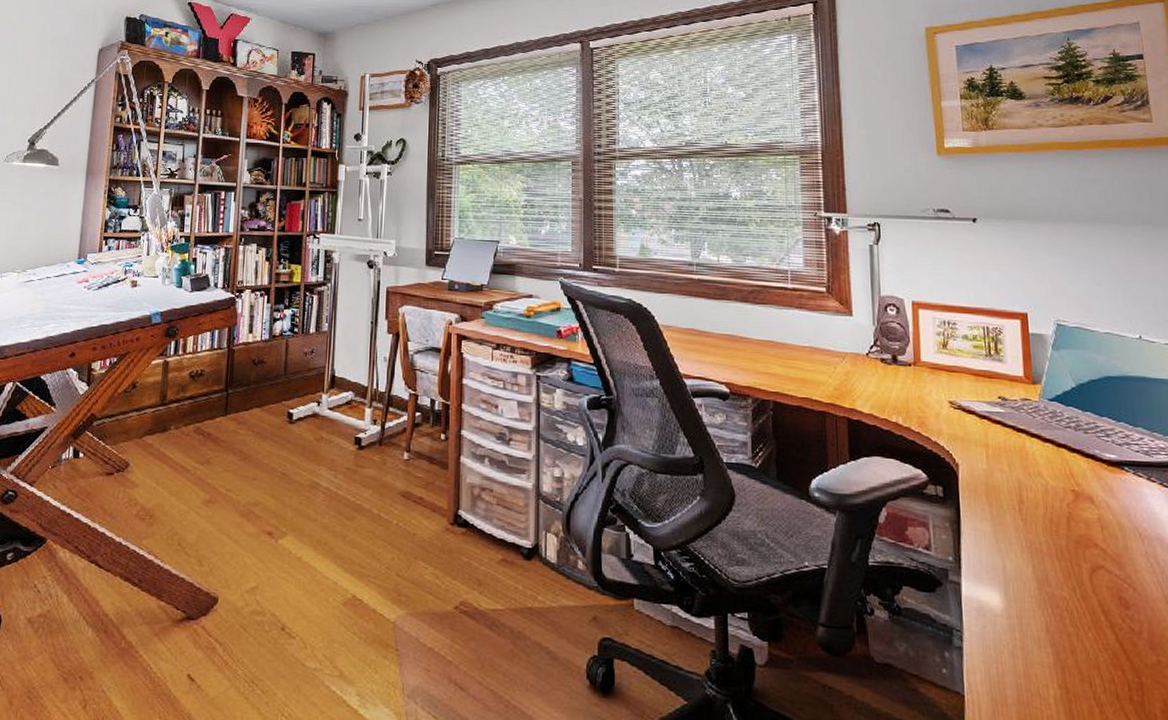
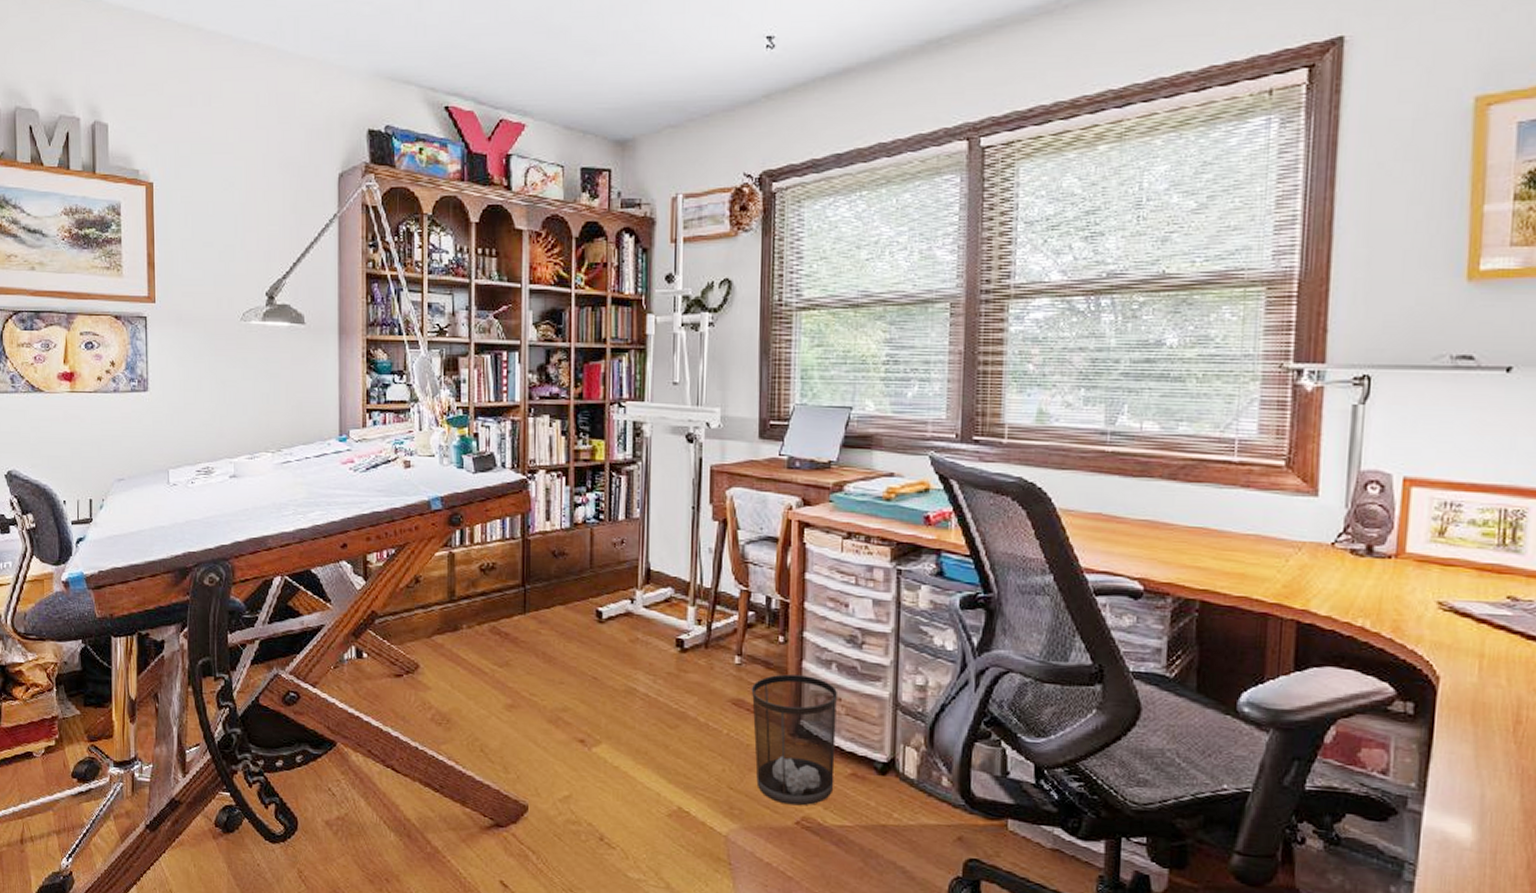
waste bin: none [417,468,489,591] -> present [751,674,837,806]

